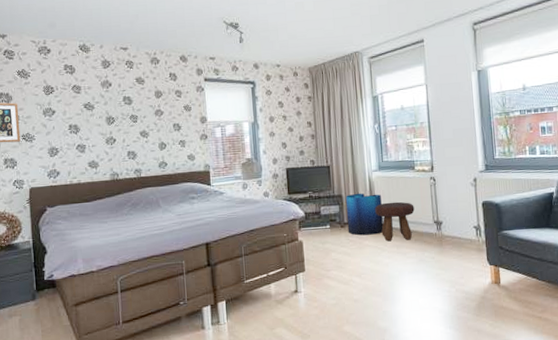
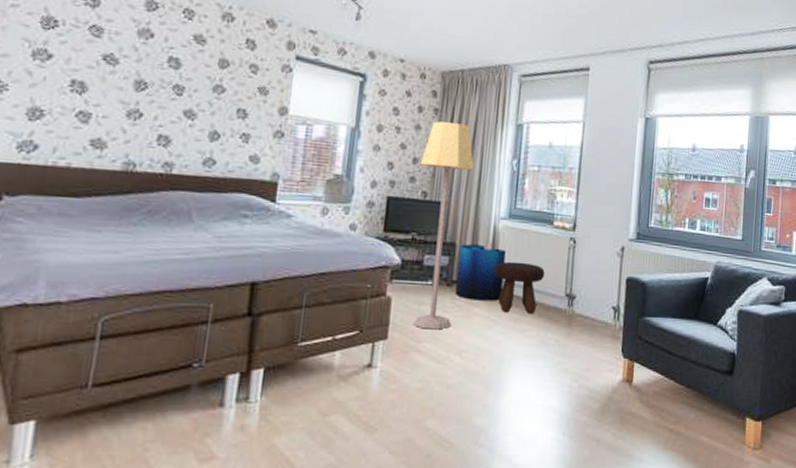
lamp: none [305,104,348,261] -> present [414,121,474,330]

